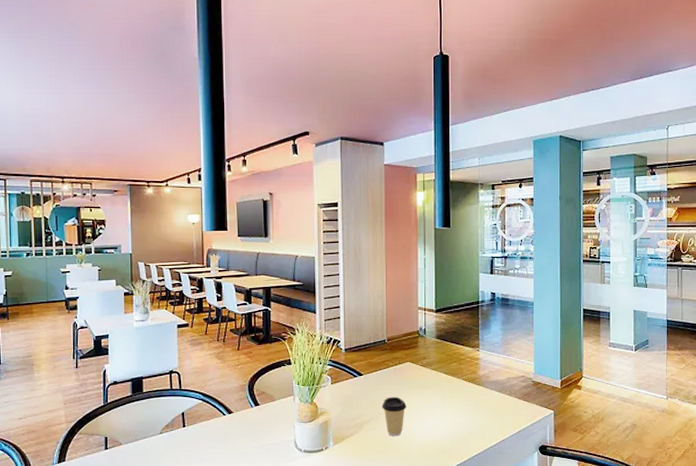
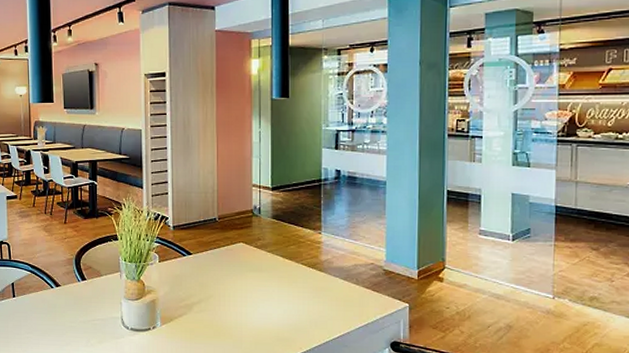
coffee cup: present [382,397,406,437] -> none [212,278,239,321]

